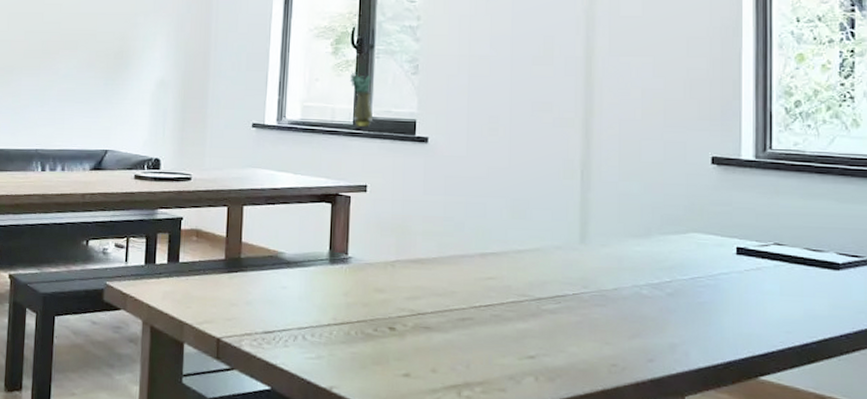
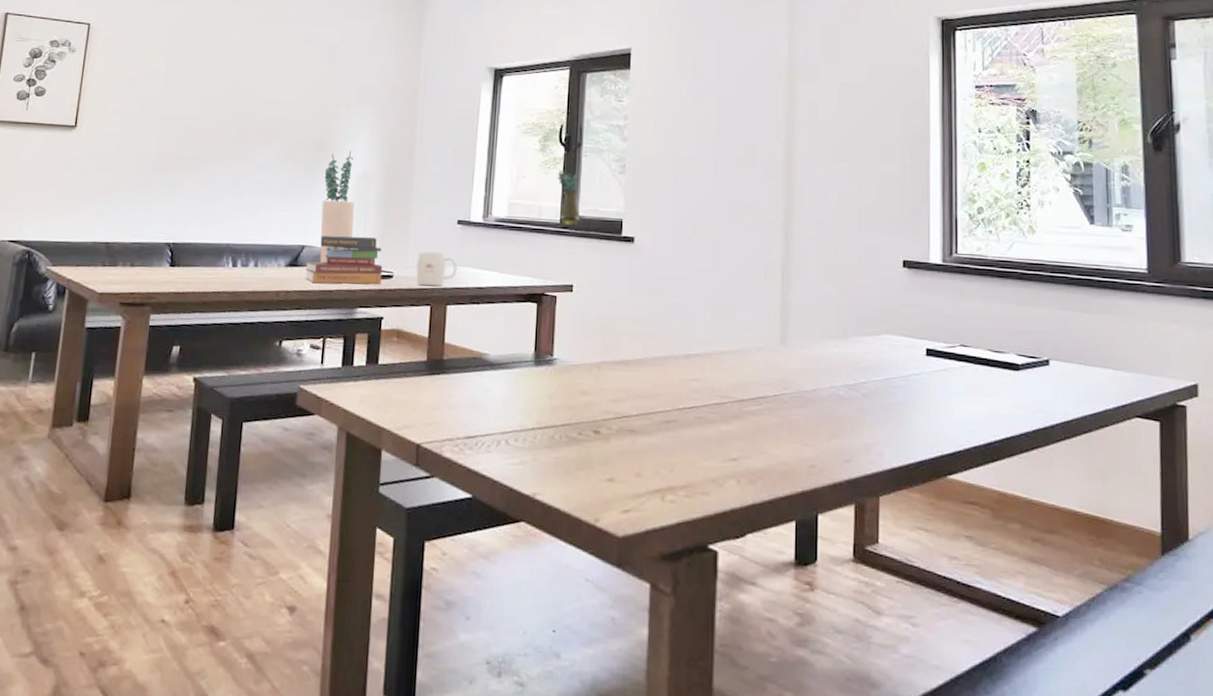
books: none [108,140,181,186] -> present [305,236,383,284]
vase: none [121,58,153,167] -> present [319,150,355,264]
mug: none [213,154,253,187] -> present [416,251,457,286]

